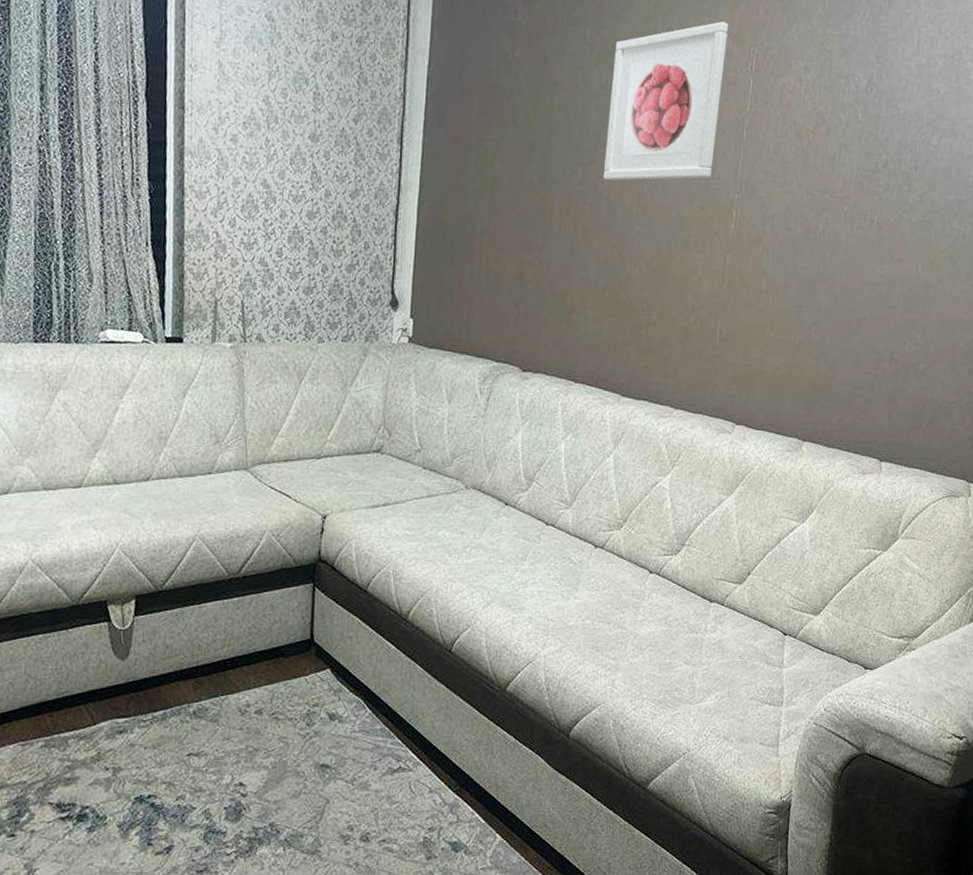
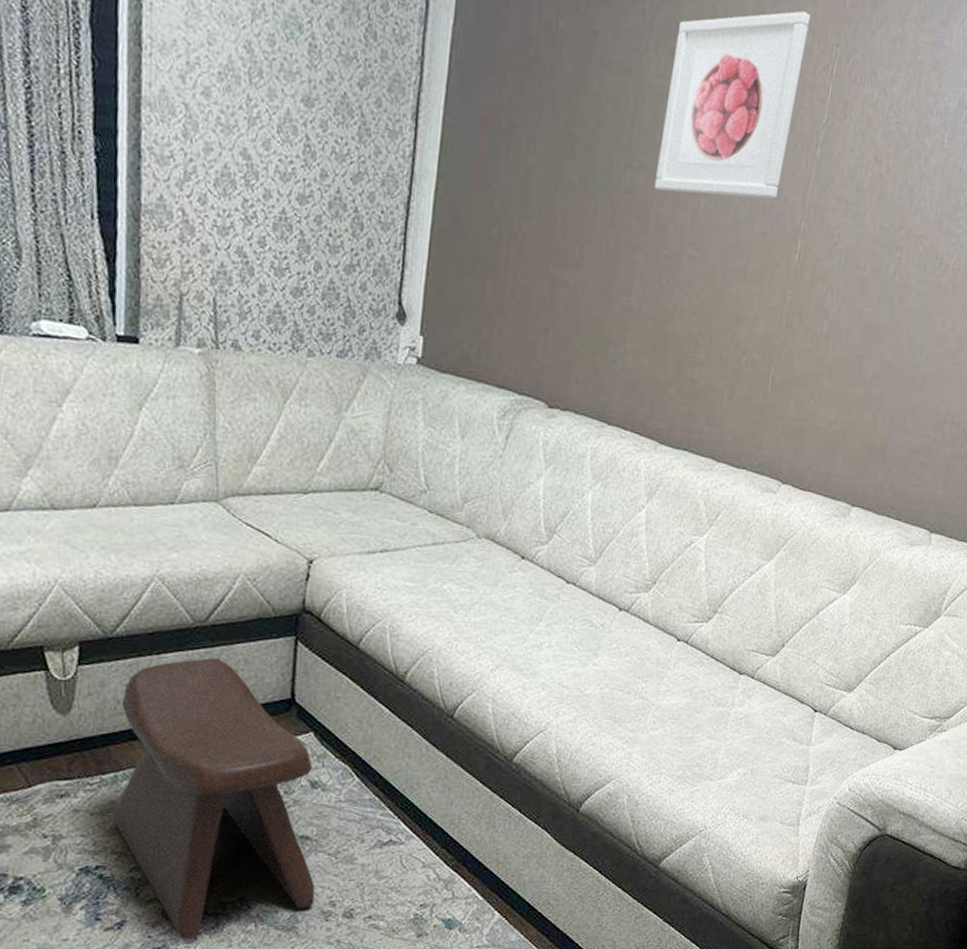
stool: none [163,604,335,862] -> present [113,657,316,939]

